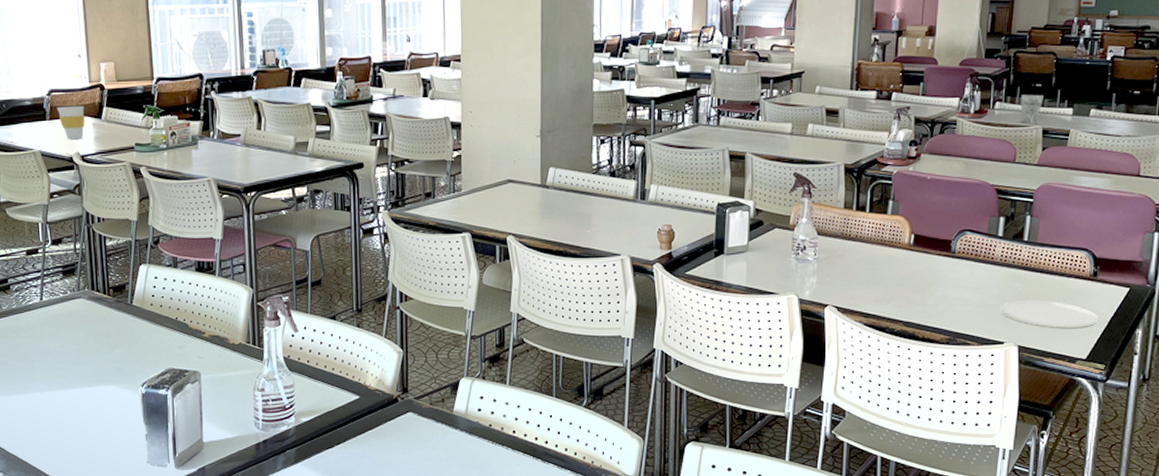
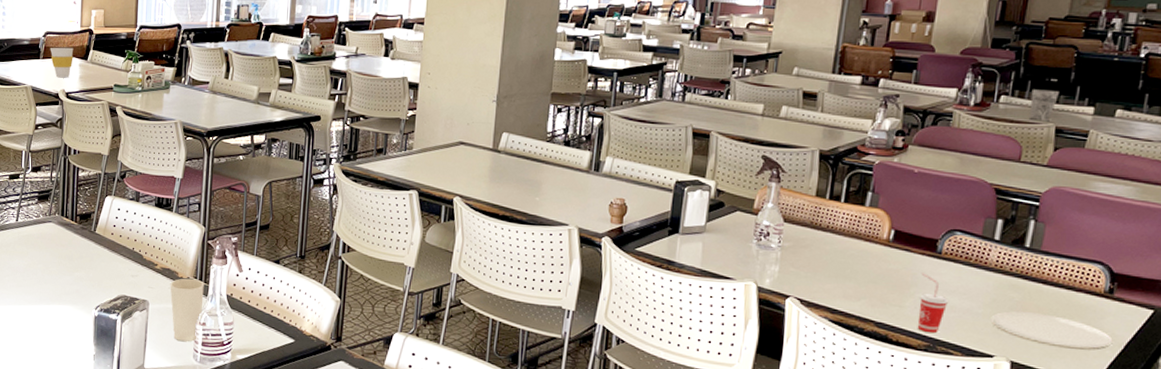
cup: none [221,344,259,411] -> present [170,278,204,342]
beverage cup: none [939,272,965,327] -> present [917,273,950,334]

